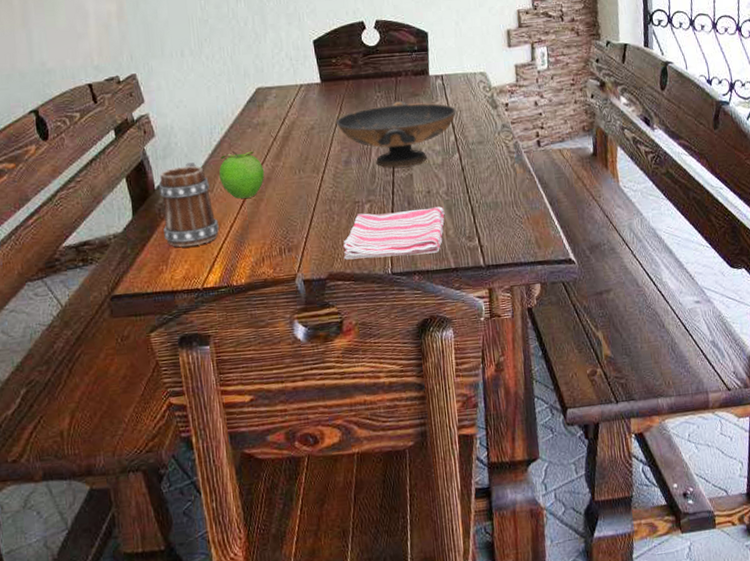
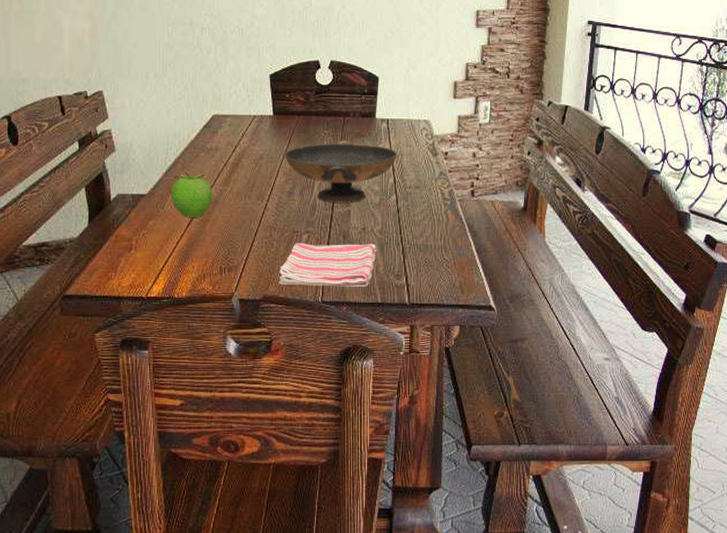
mug: present [158,162,220,247] -> none [114,179,167,258]

